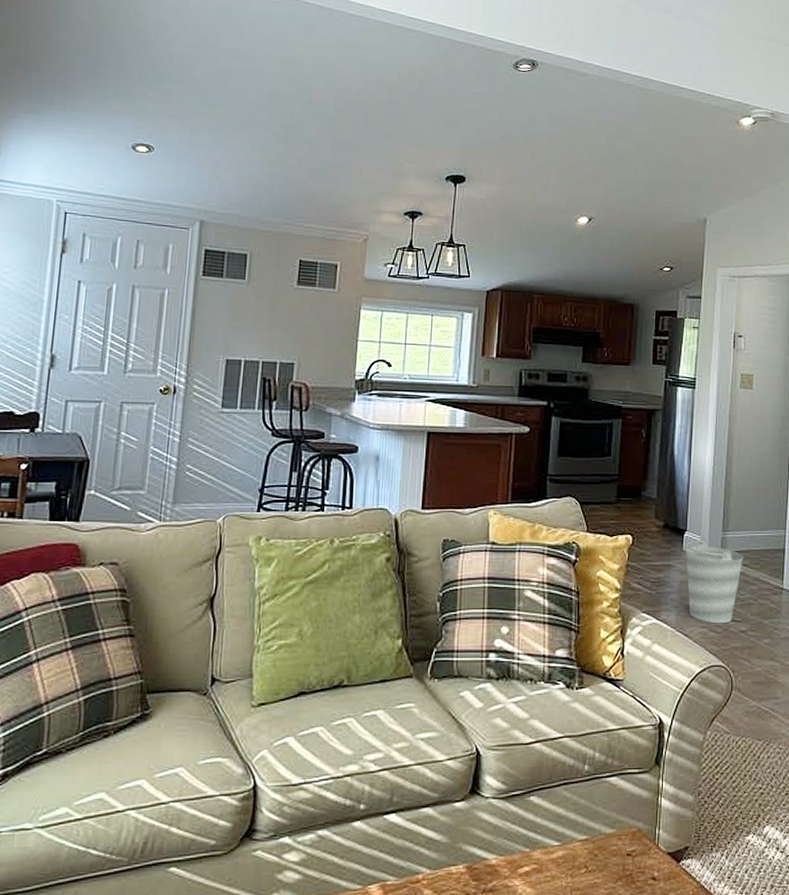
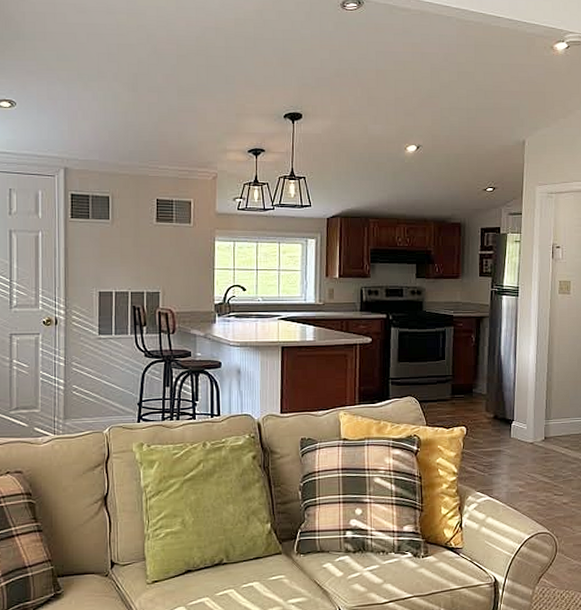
bucket: present [686,537,743,624] -> none [514,425,564,498]

